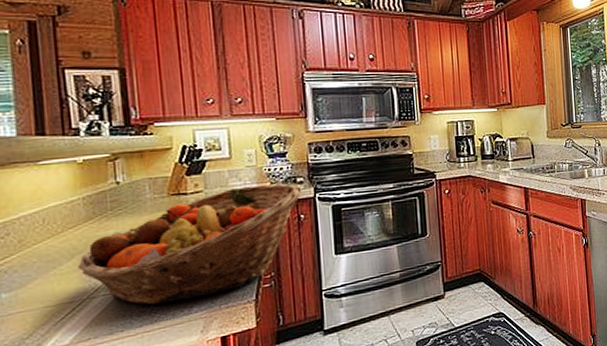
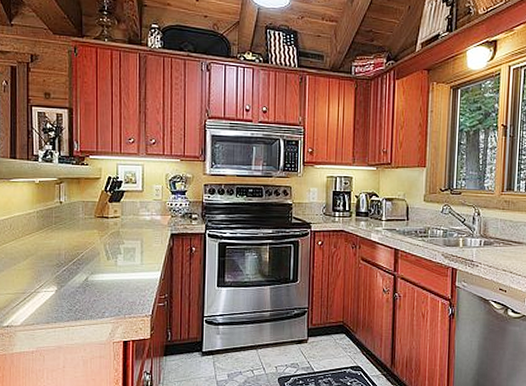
fruit basket: present [78,184,303,305] -> none [30,217,197,306]

